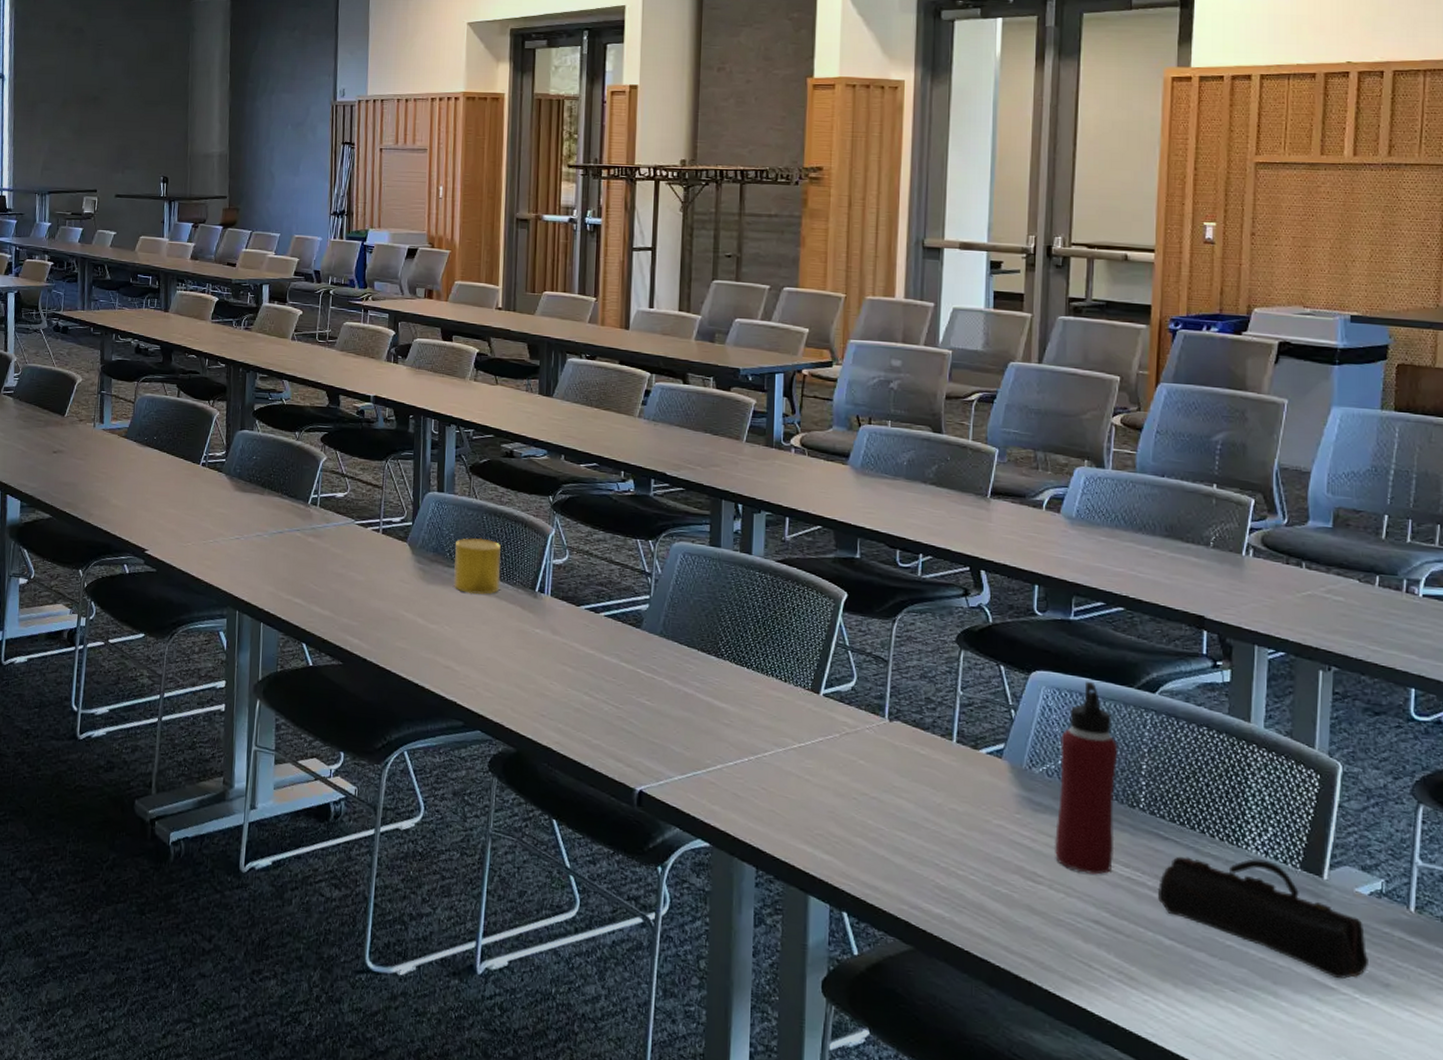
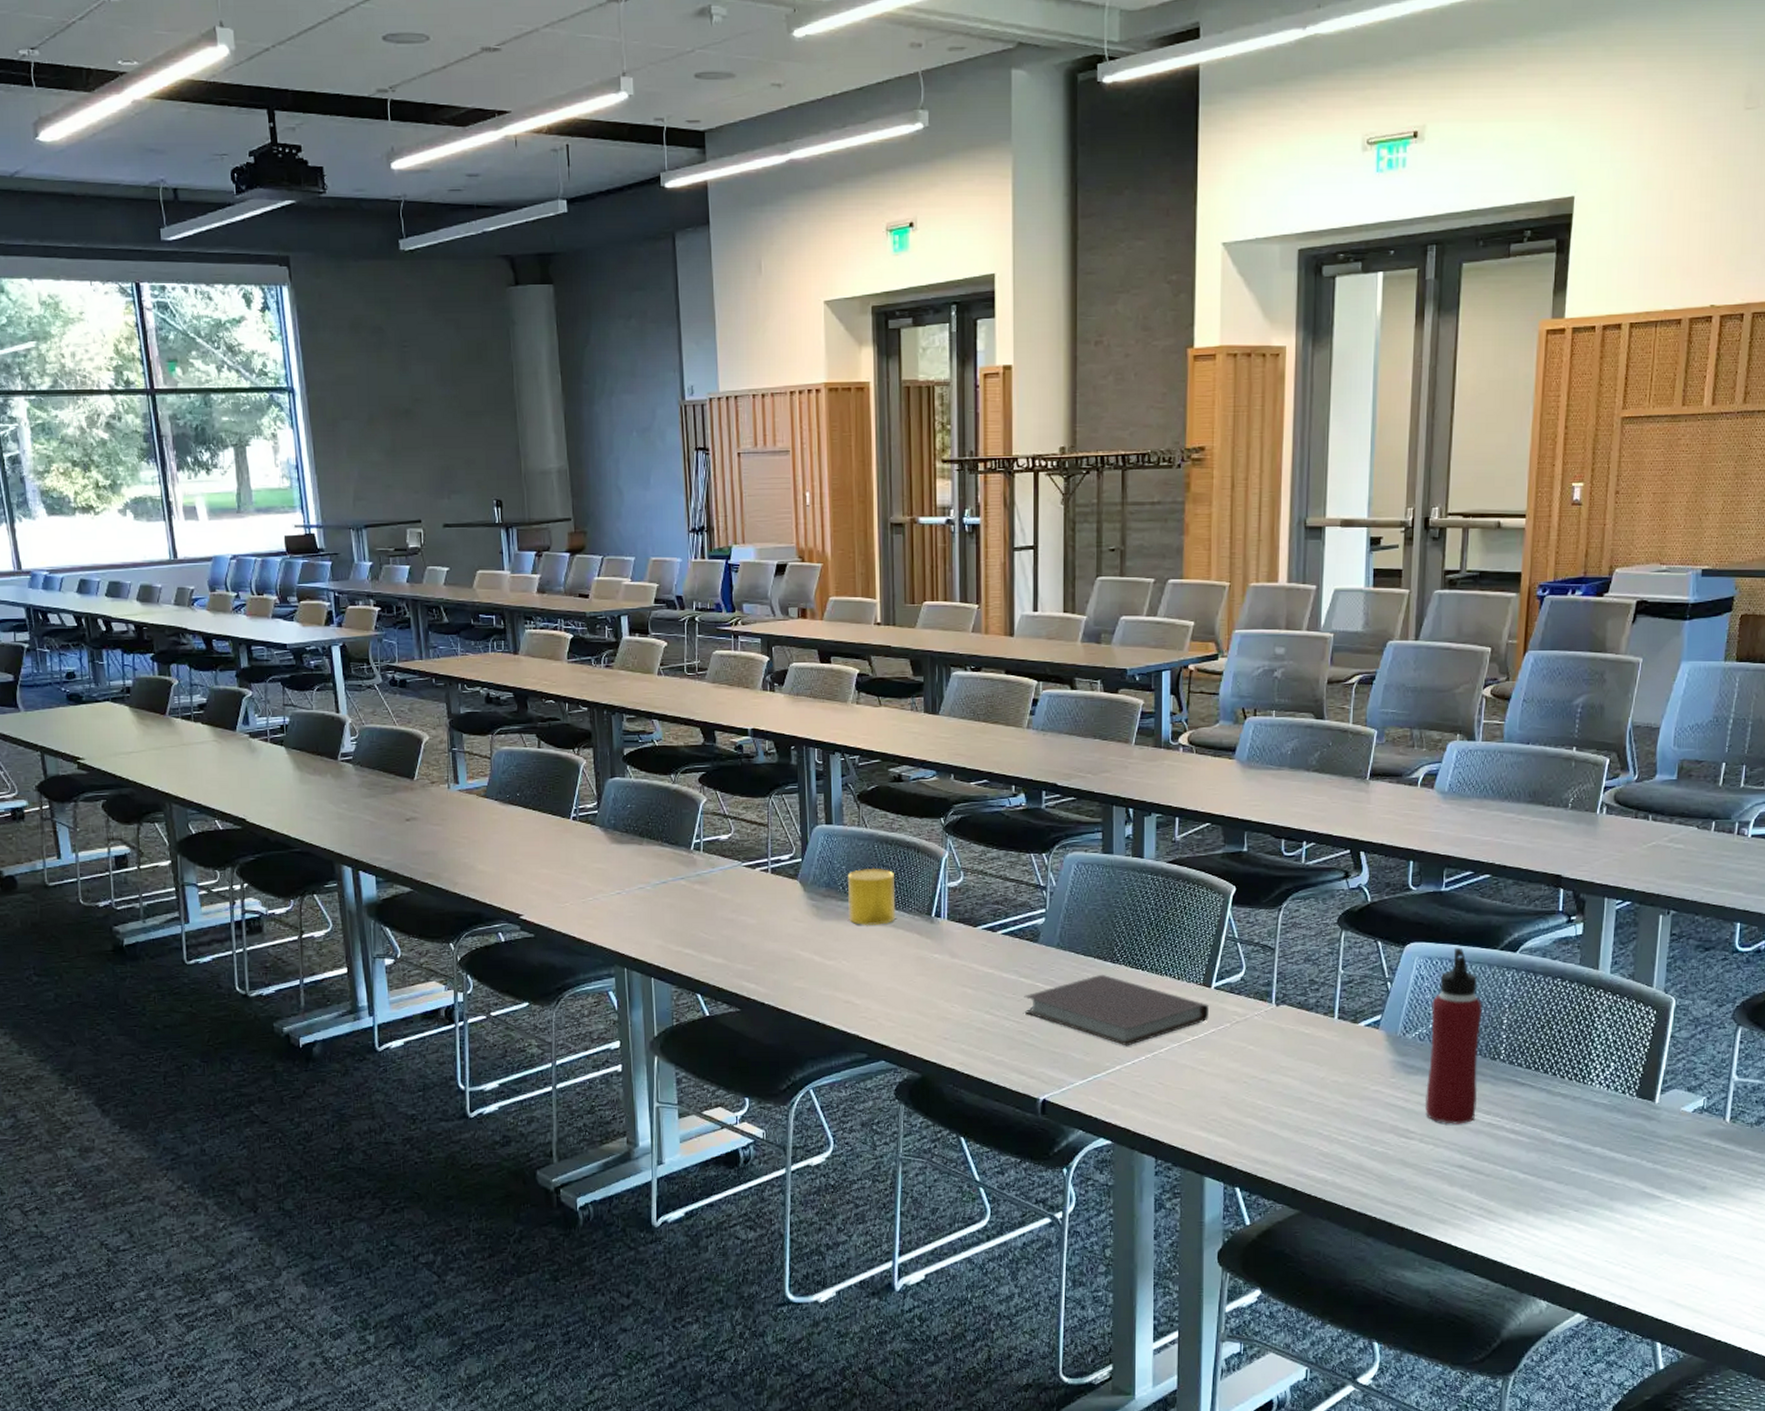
notebook: none [624,668,817,746] -> present [1024,975,1209,1046]
pencil case: present [1158,856,1368,979] -> none [1515,1092,1689,1187]

